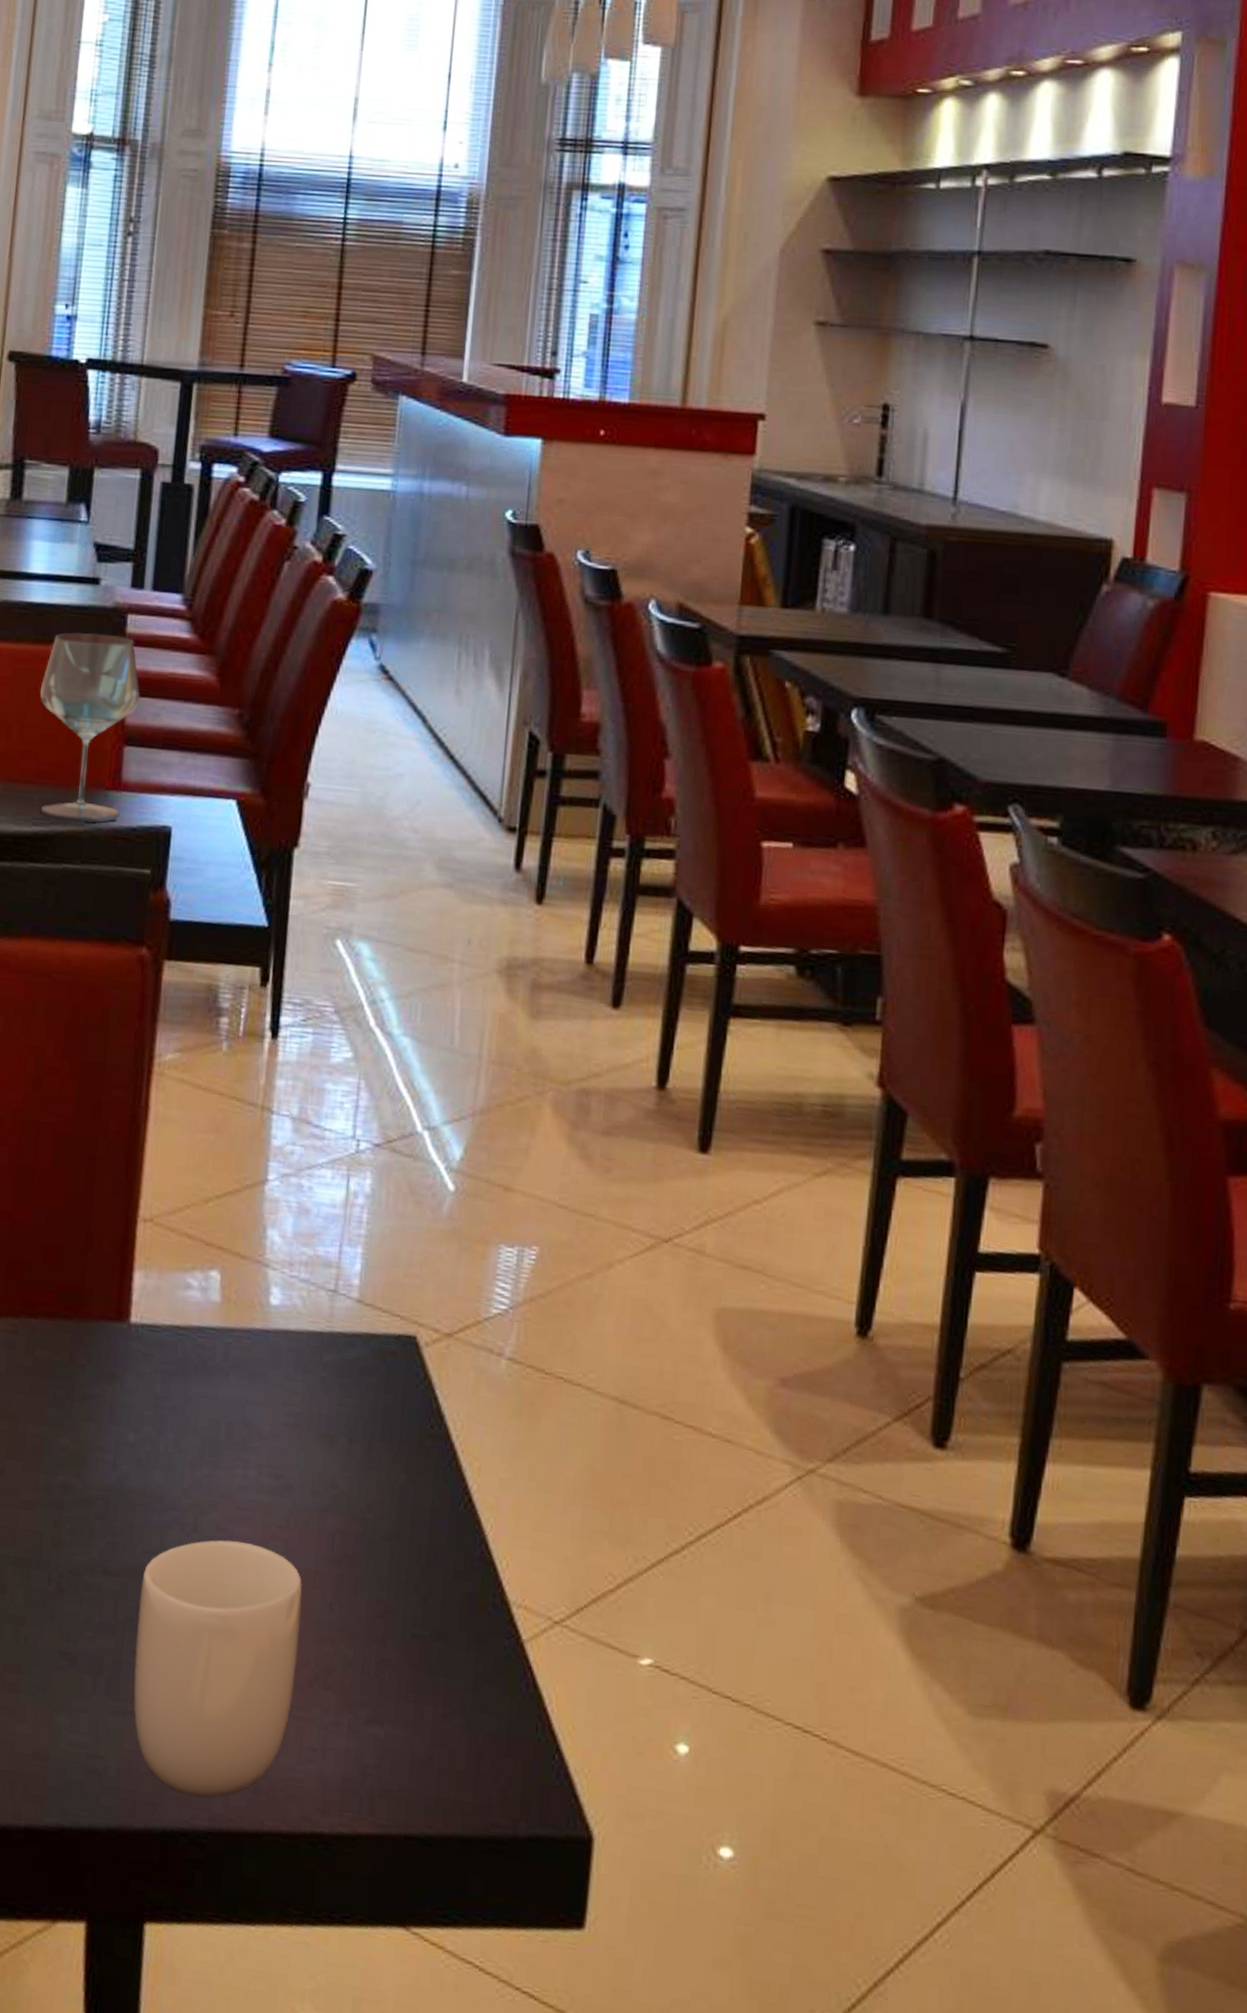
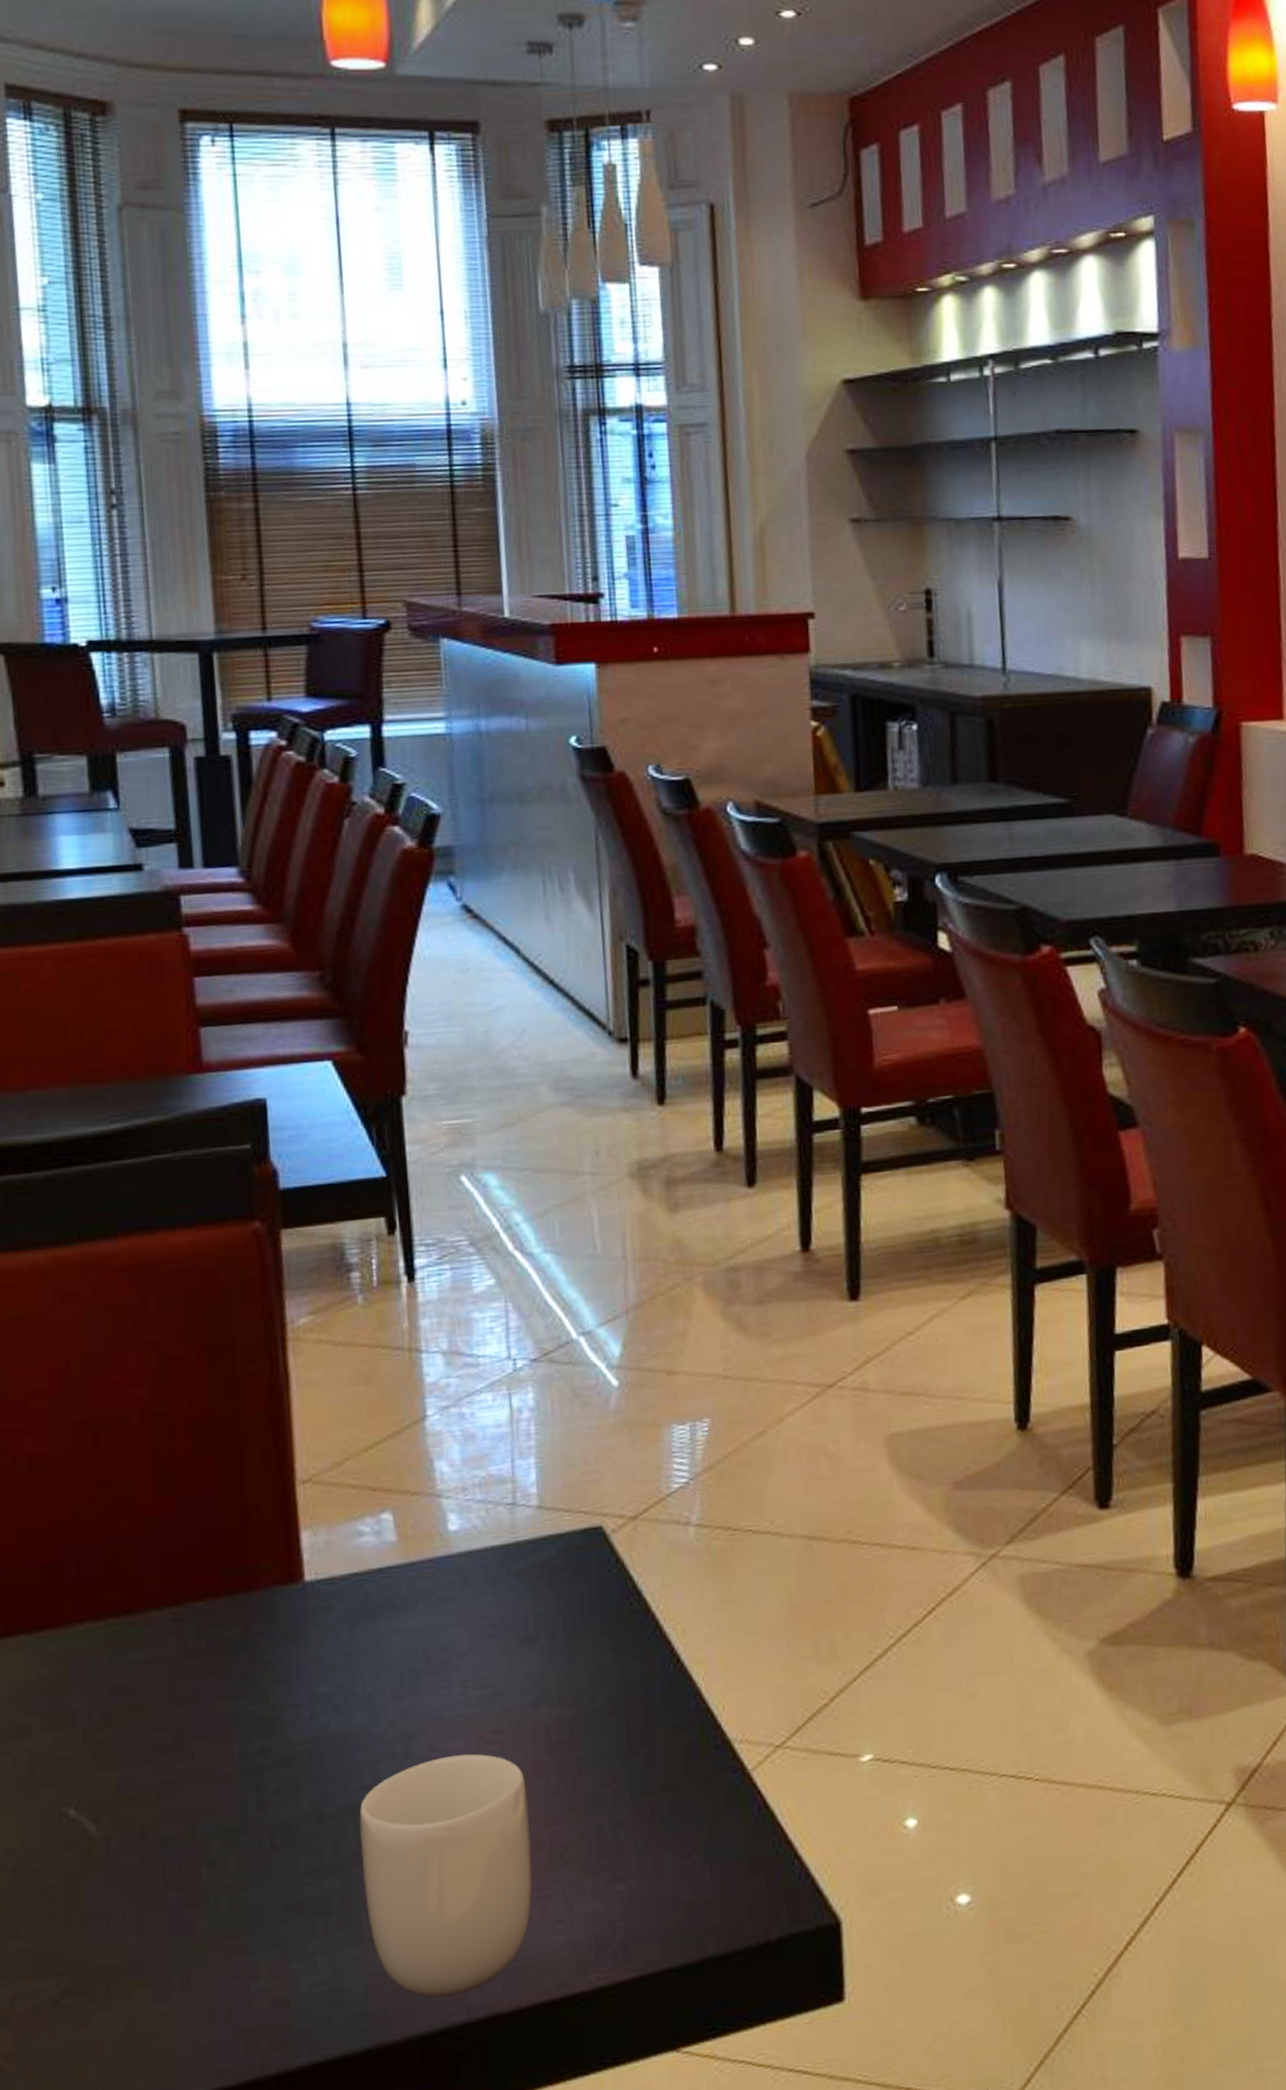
wine glass: present [39,632,140,823] -> none [93,918,209,1114]

